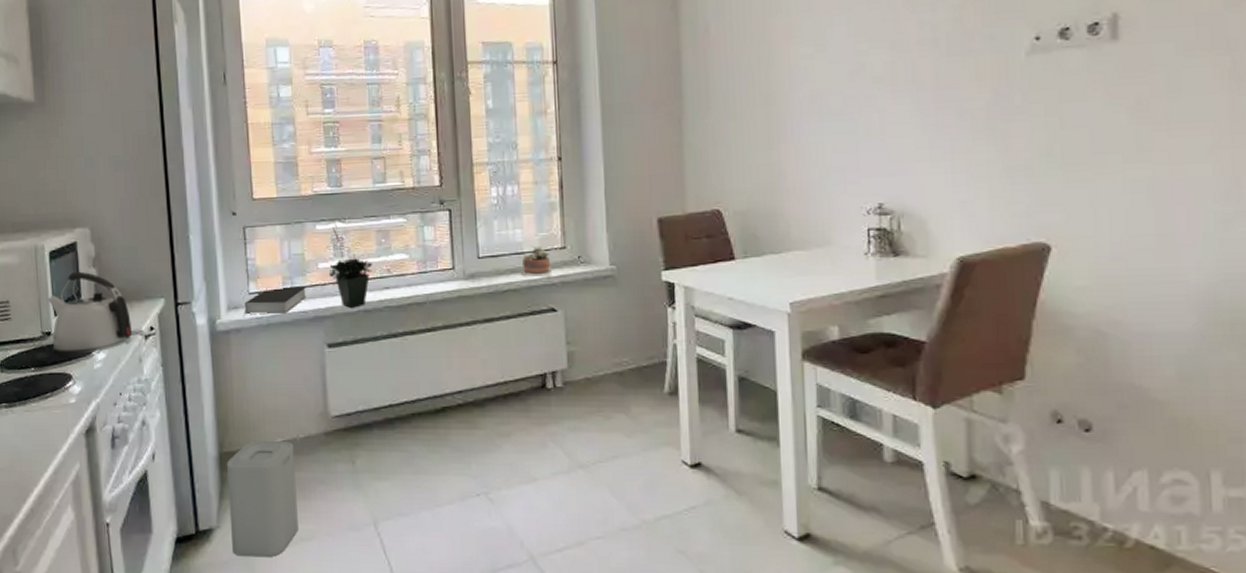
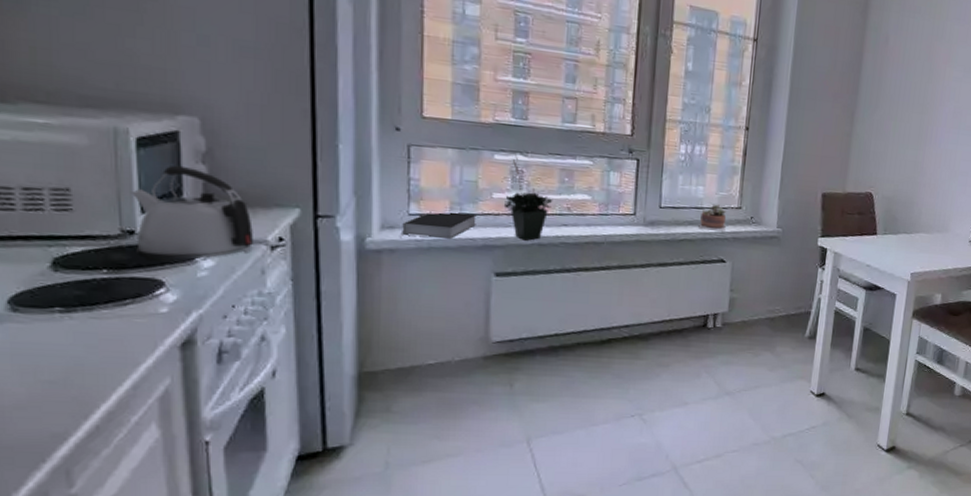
trash can: present [226,441,298,557] -> none [365,362,448,472]

